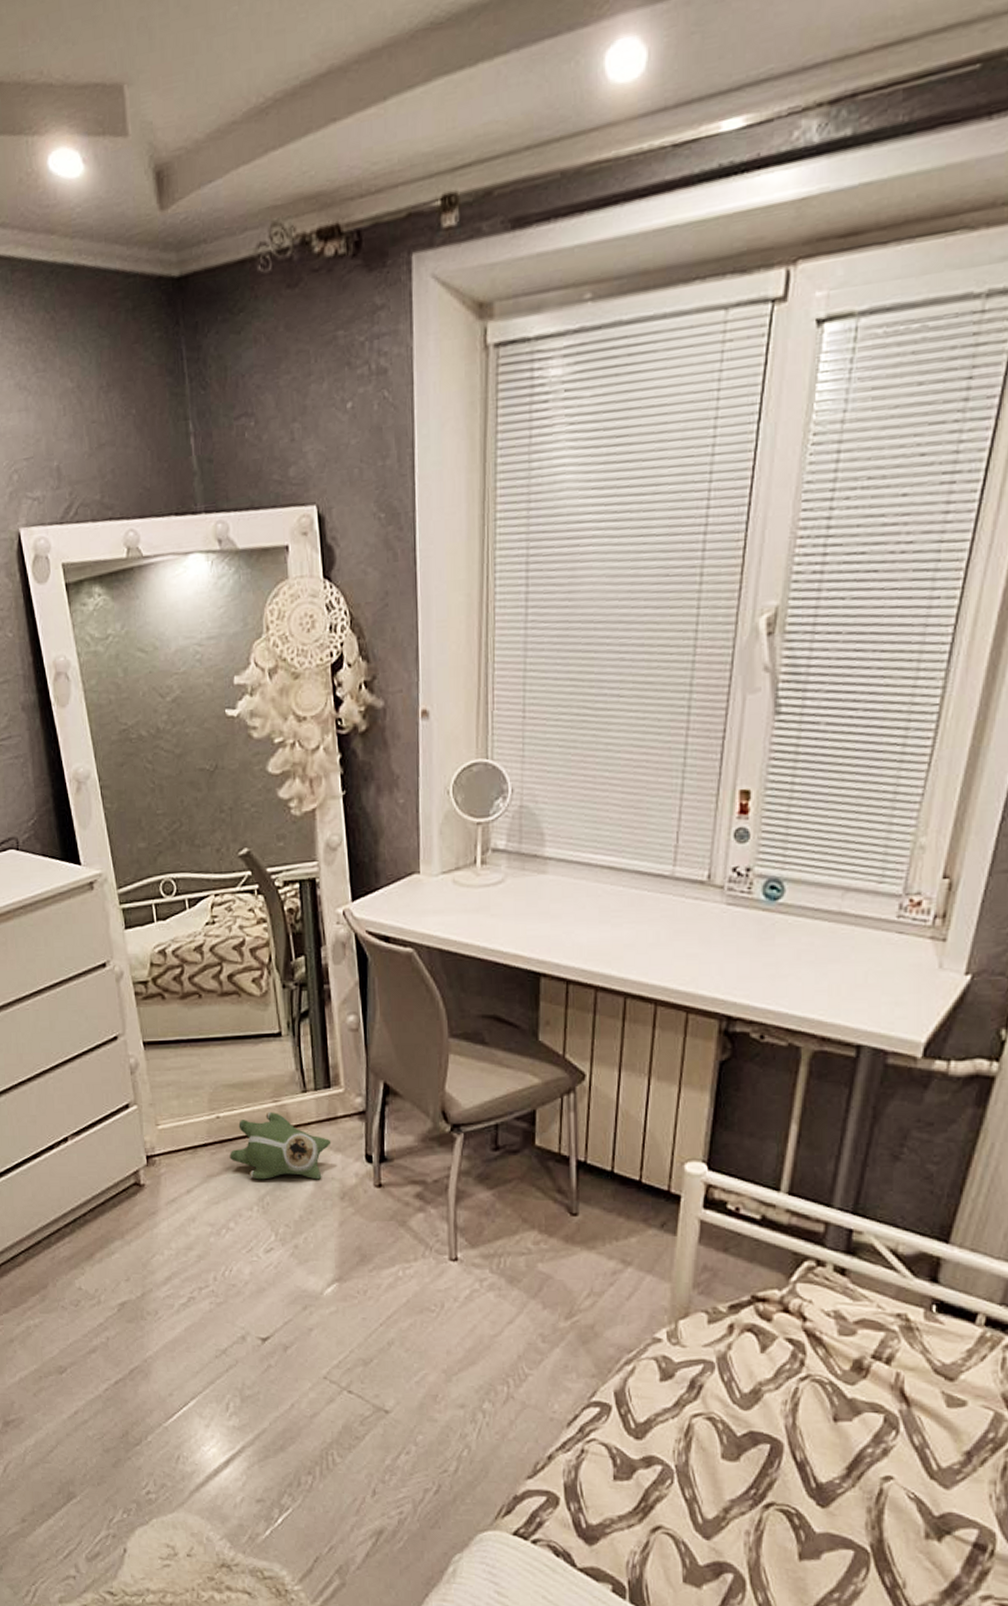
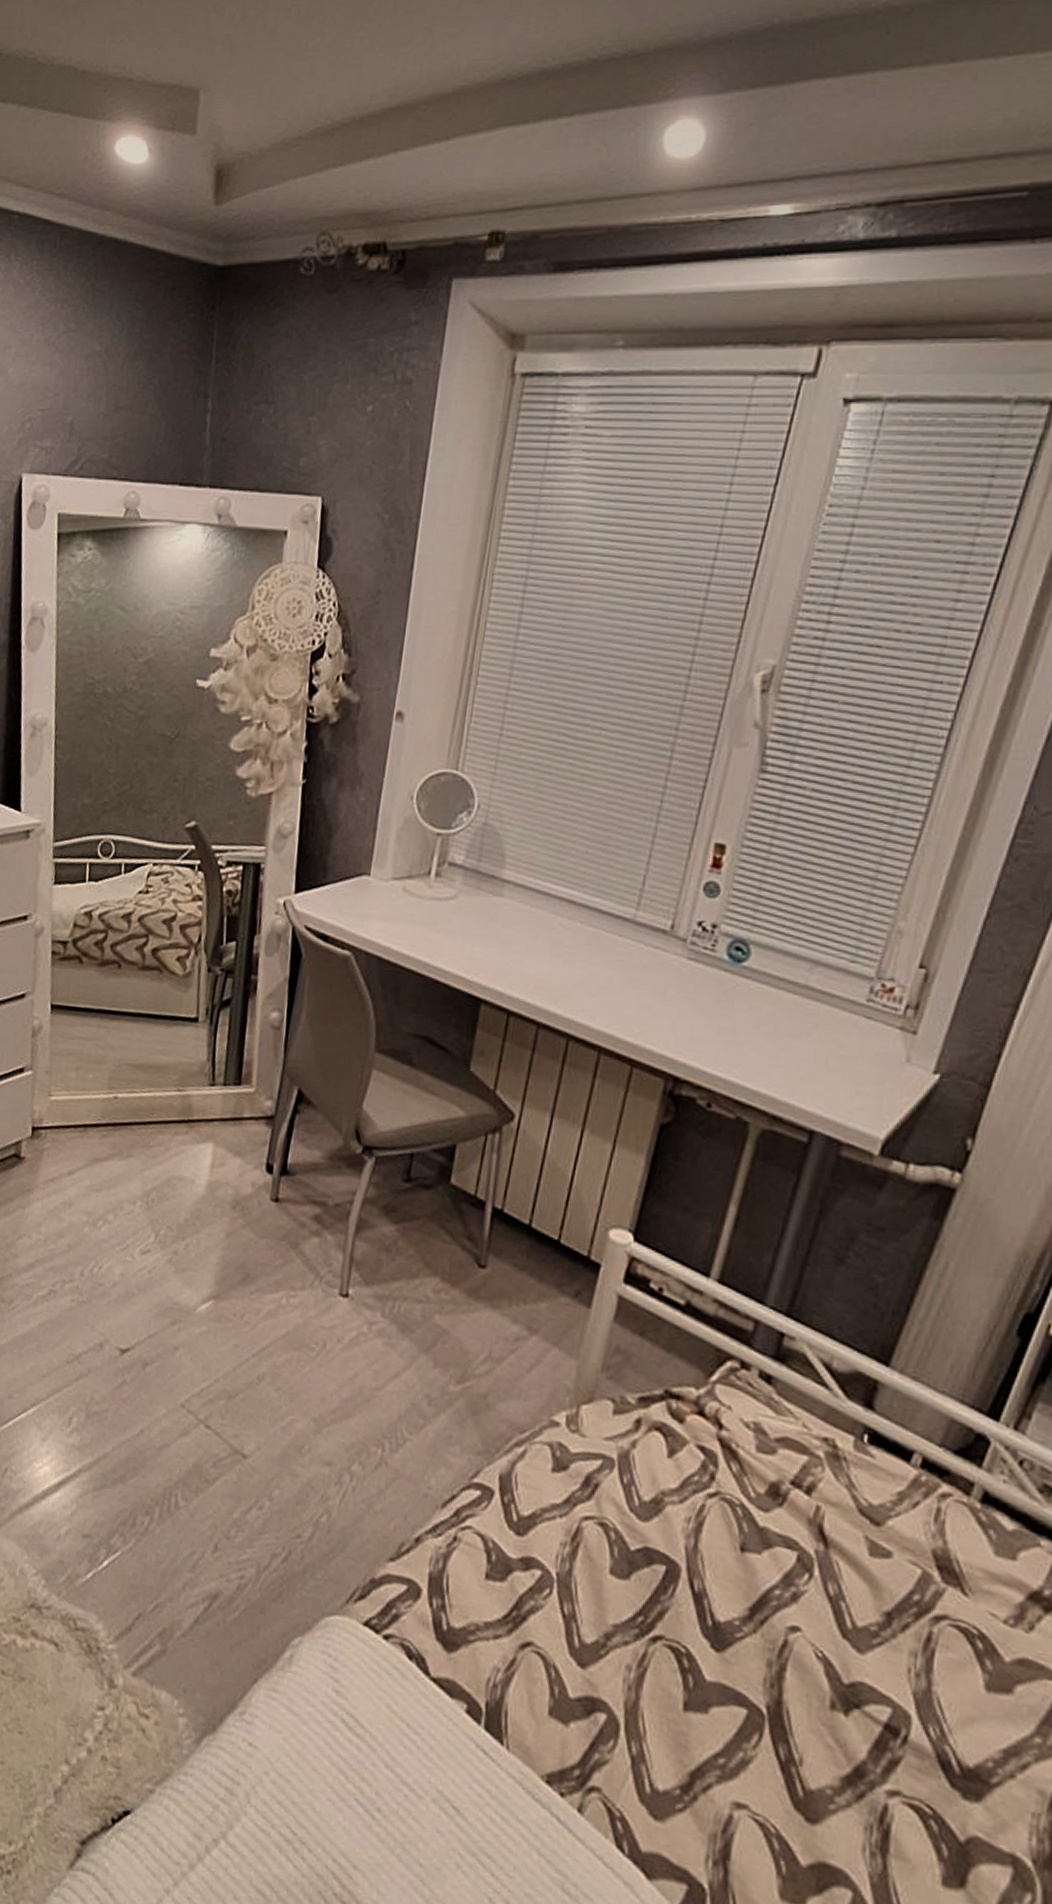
plush toy: present [229,1112,331,1180] -> none [121,1101,232,1184]

